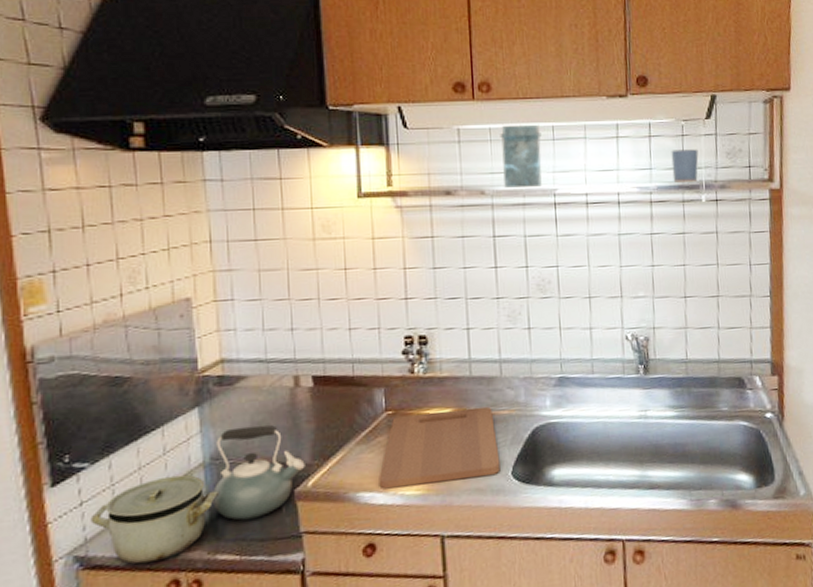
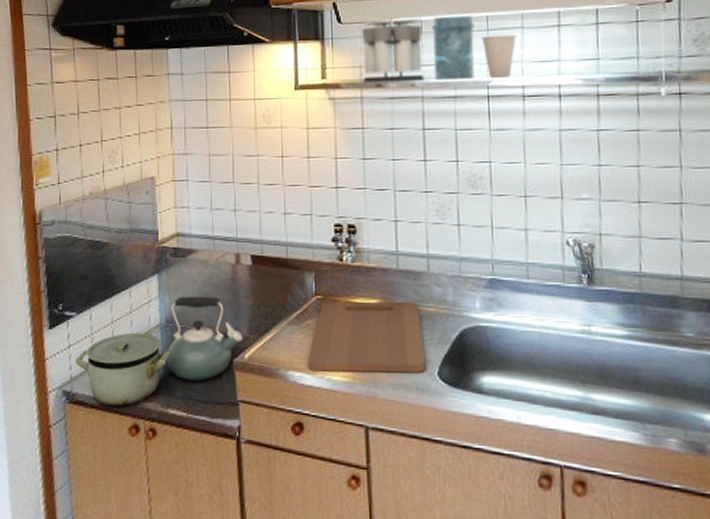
spice rack: none [429,124,494,191] -> present [361,16,425,83]
cup: none [548,144,580,187] -> present [481,34,517,79]
mug: present [671,149,699,182] -> none [622,36,657,74]

